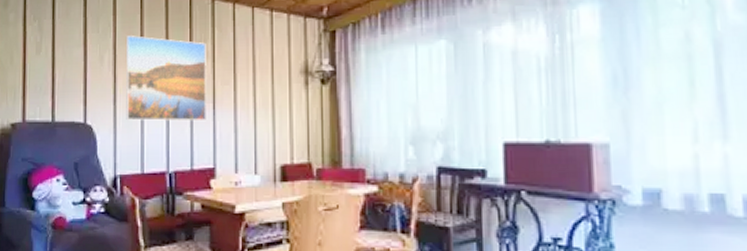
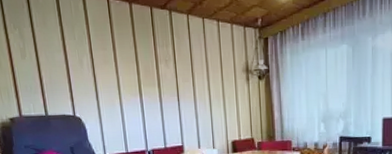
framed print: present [126,35,206,122] -> none [100,42,173,112]

